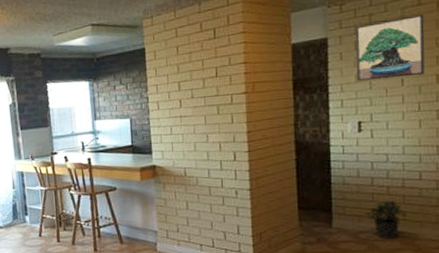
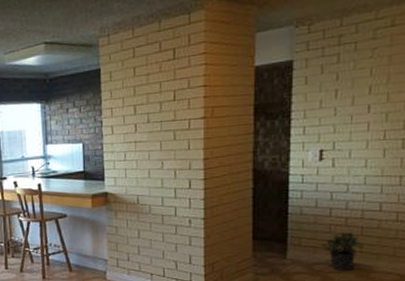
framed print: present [355,14,425,81] -> none [322,36,397,107]

